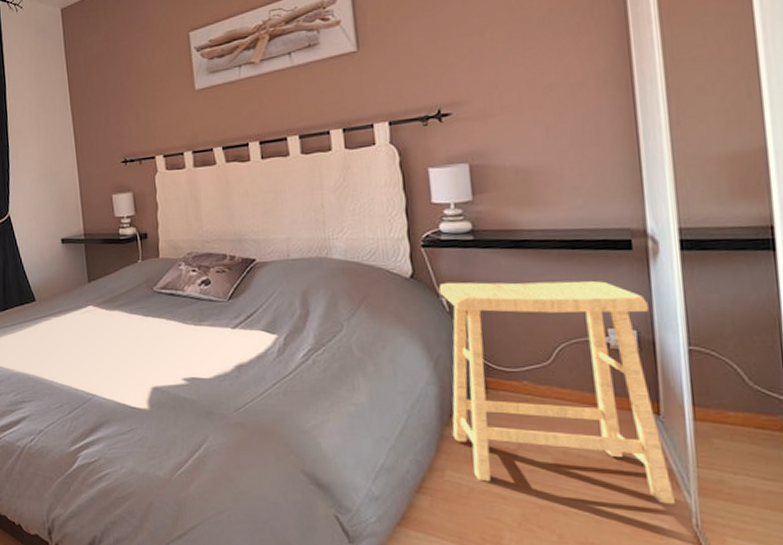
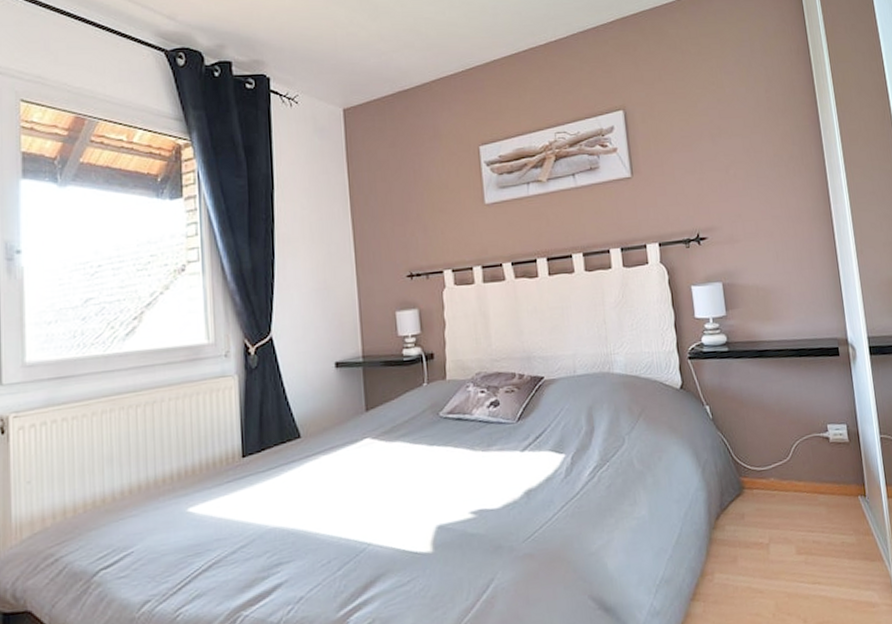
stool: present [438,281,675,504] -> none [703,383,880,579]

